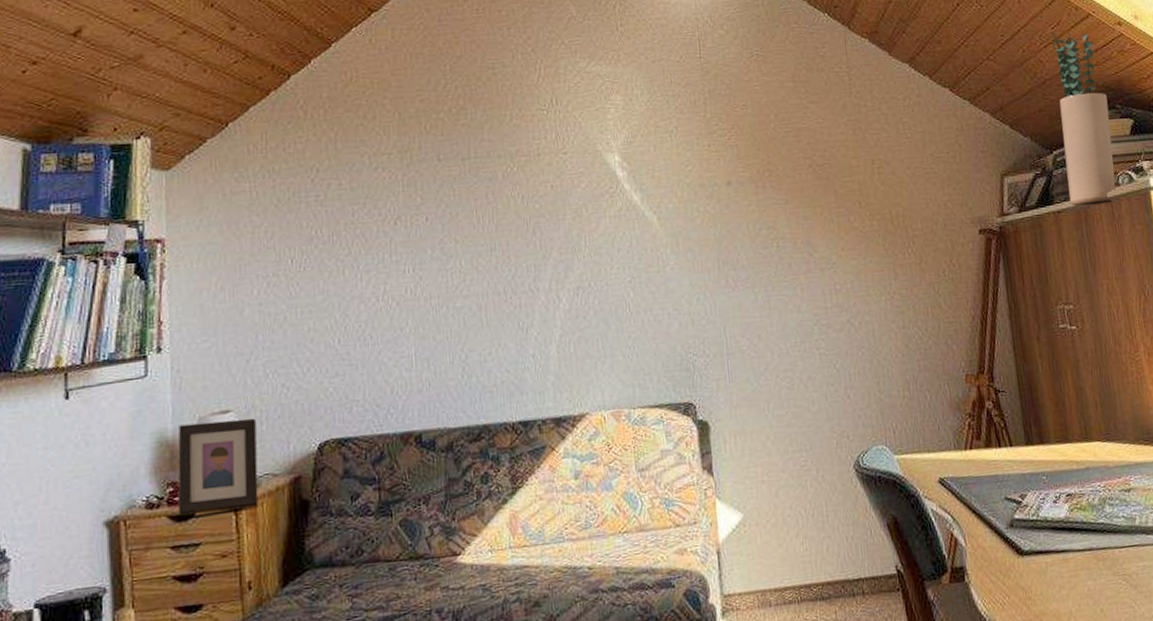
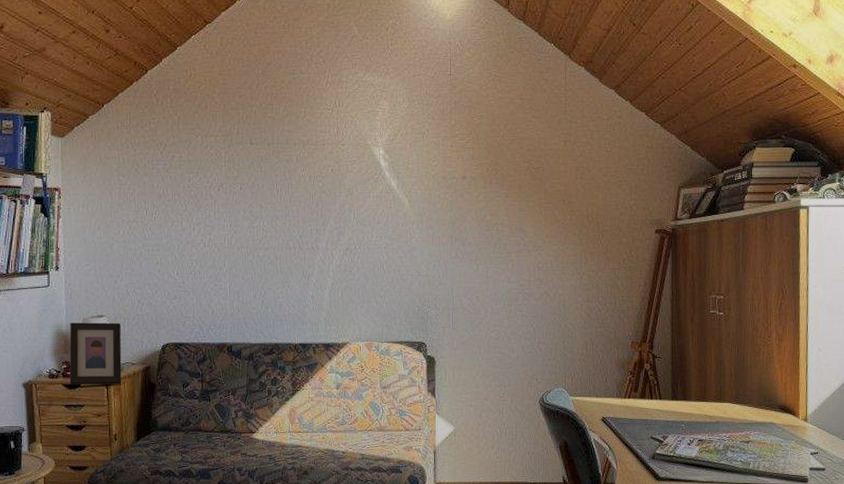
vase: present [1050,31,1117,207] -> none [732,69,775,218]

